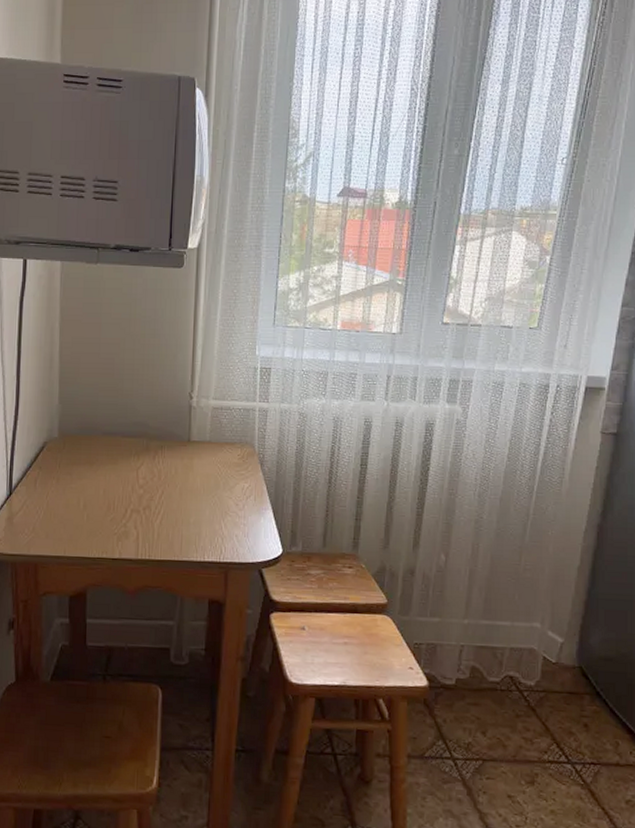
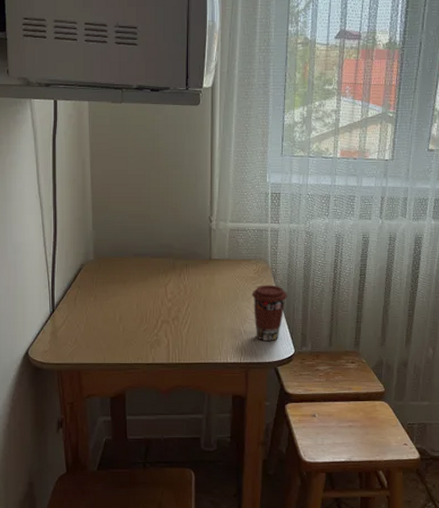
coffee cup: none [234,472,276,538] -> present [251,284,287,341]

